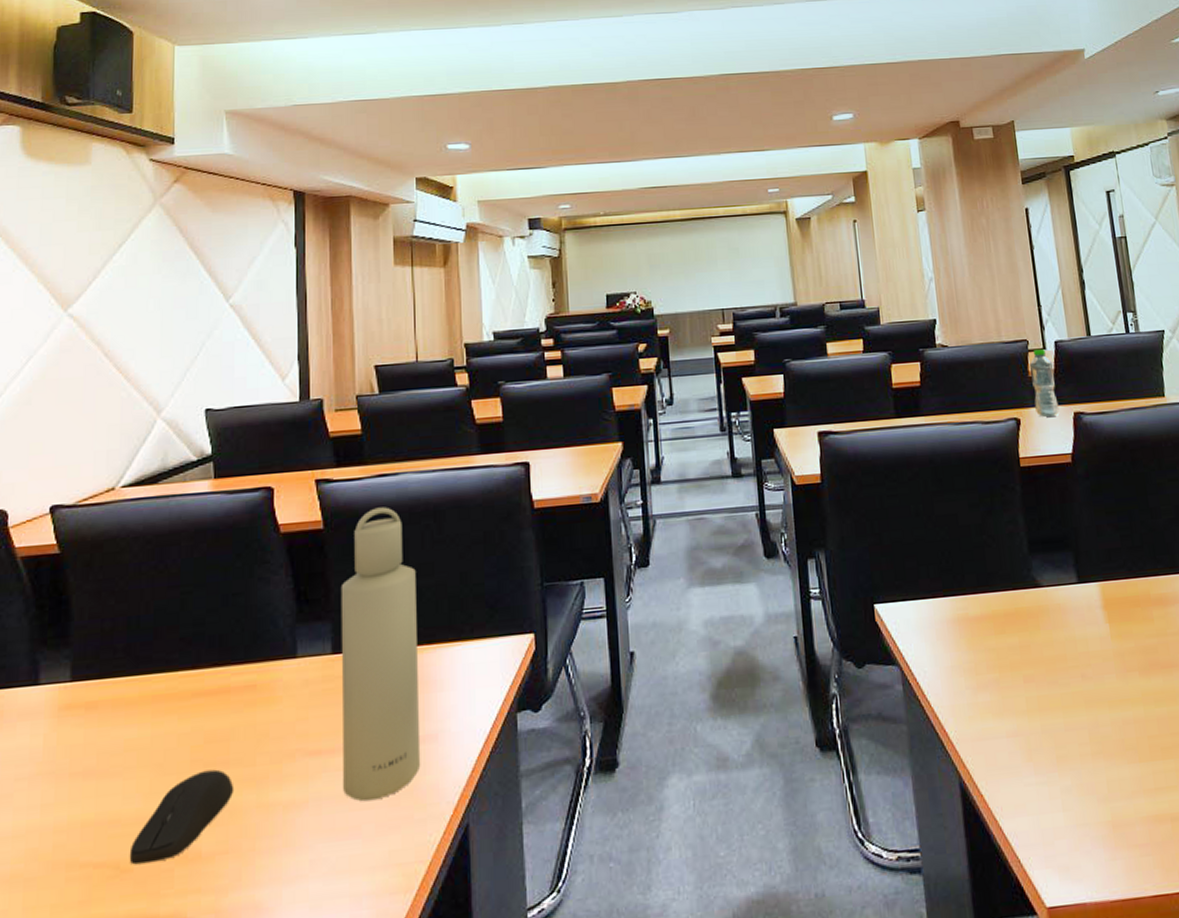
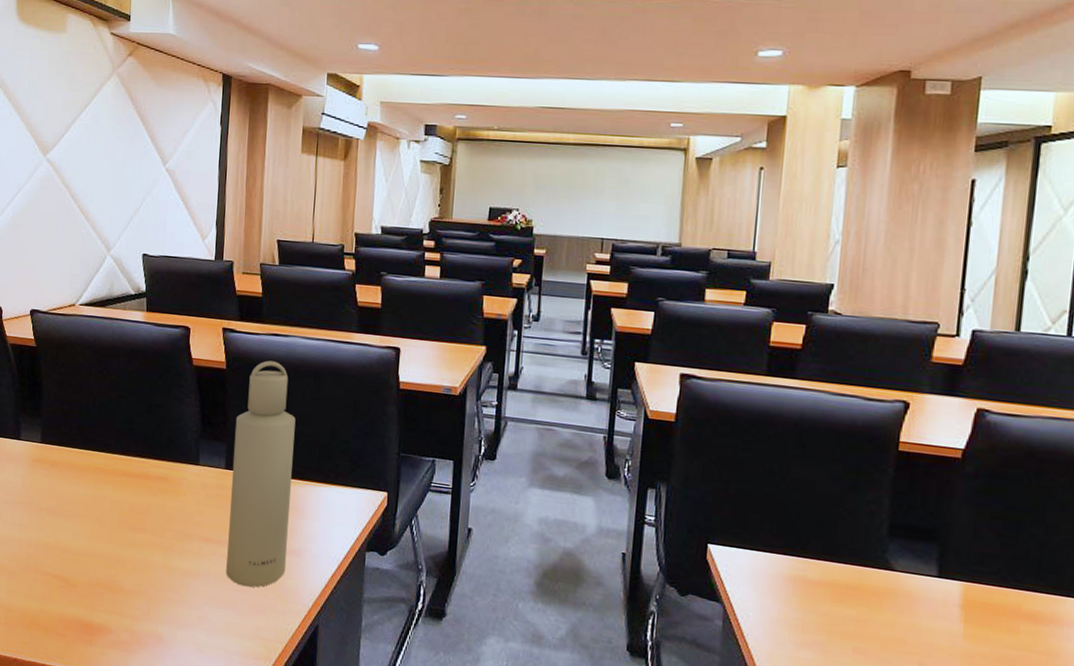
computer mouse: present [129,769,235,865] -> none [75,530,148,586]
water bottle: present [1029,348,1059,417] -> none [930,334,965,408]

